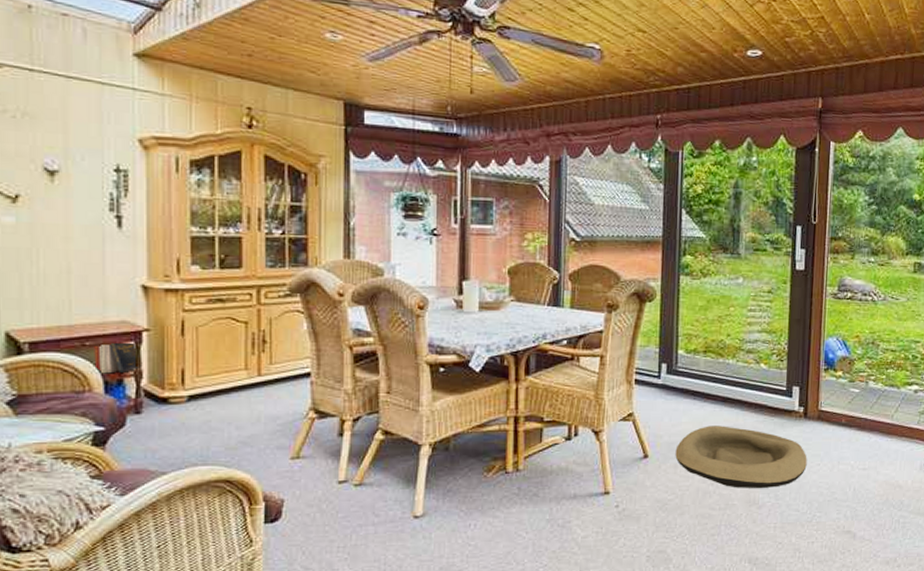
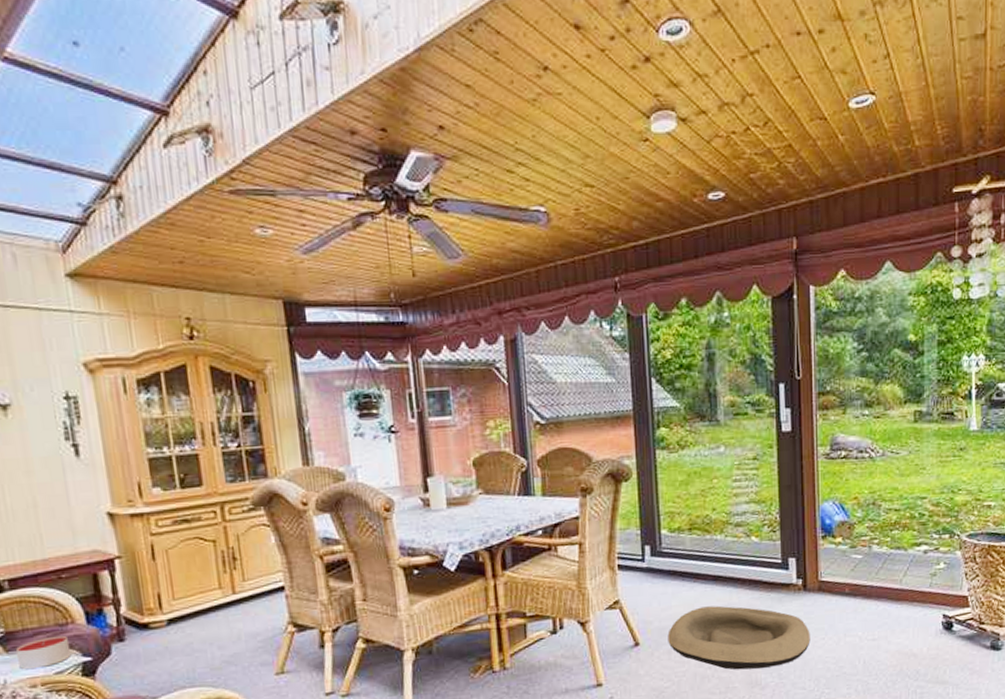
candle: none [27,403,84,435] -> present [16,635,72,670]
books: present [94,343,143,374] -> none [70,572,120,605]

